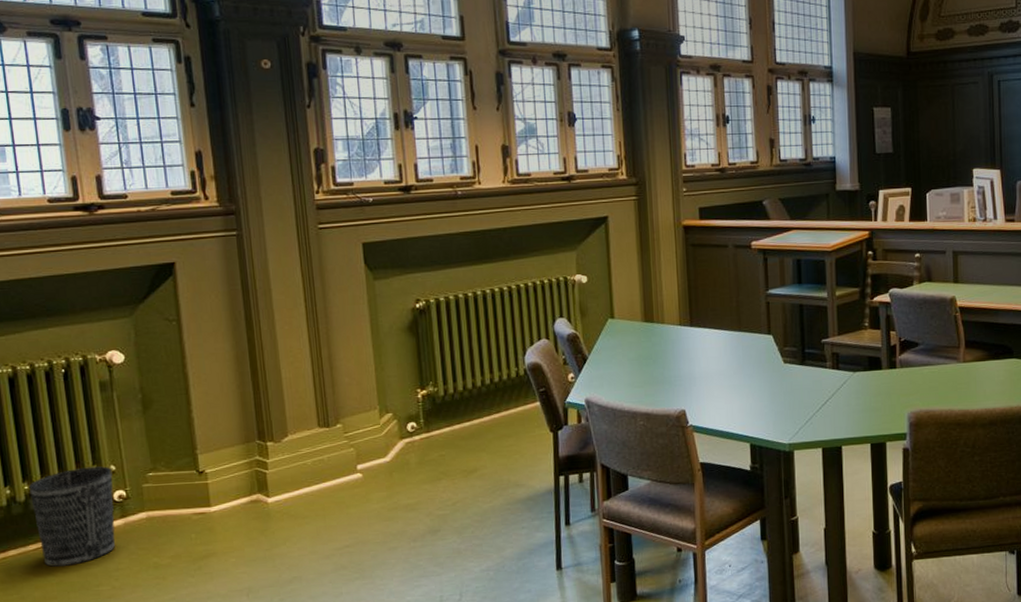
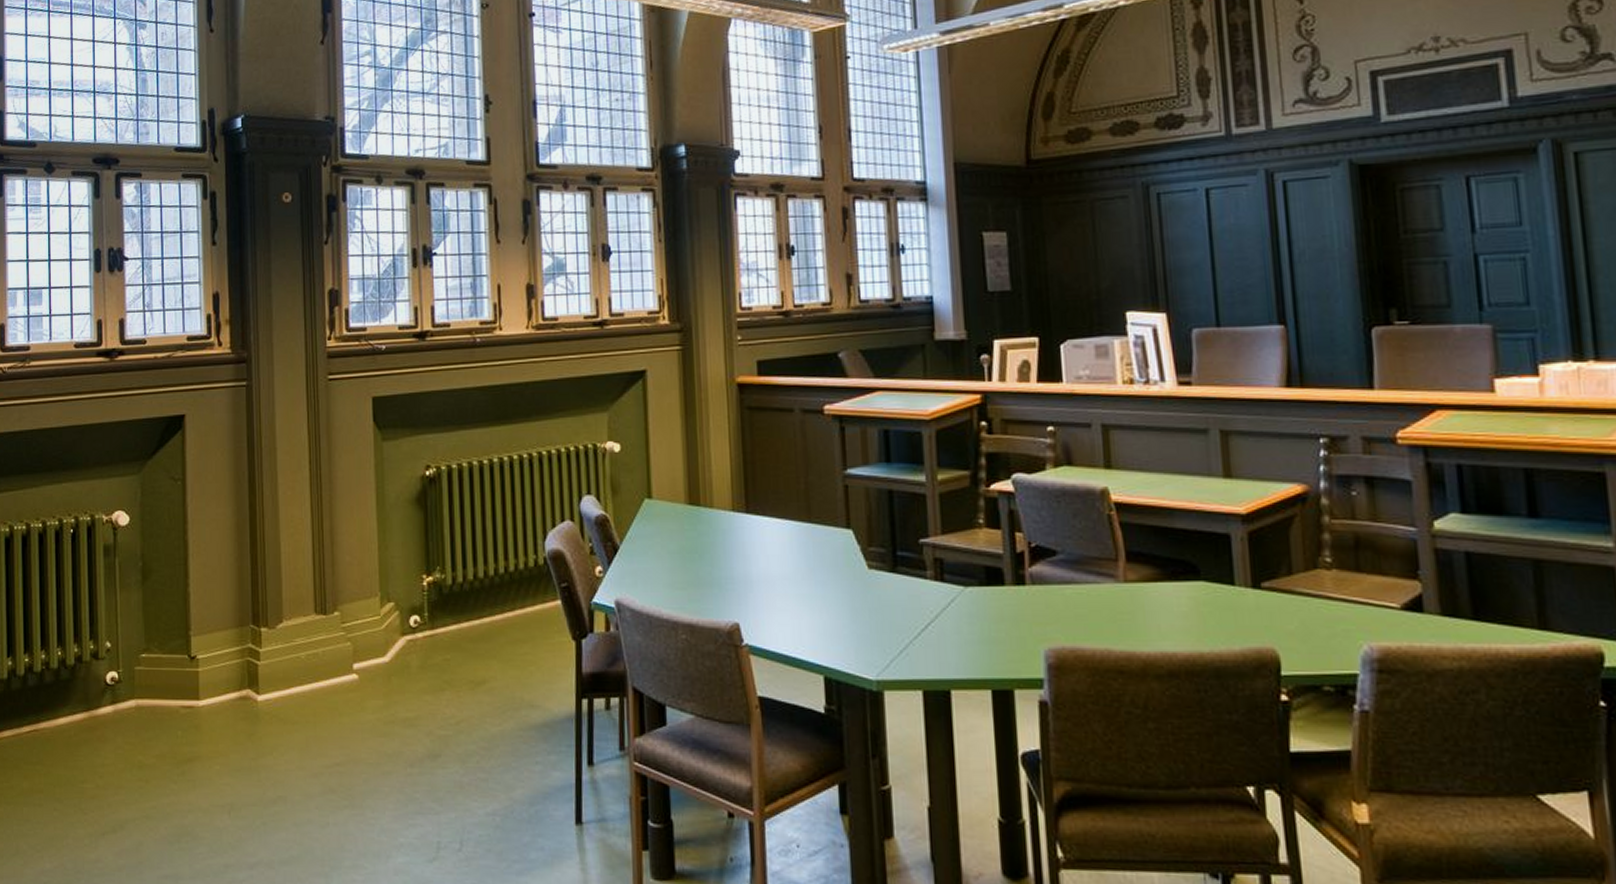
wastebasket: present [29,466,116,568] -> none [29,642,107,756]

